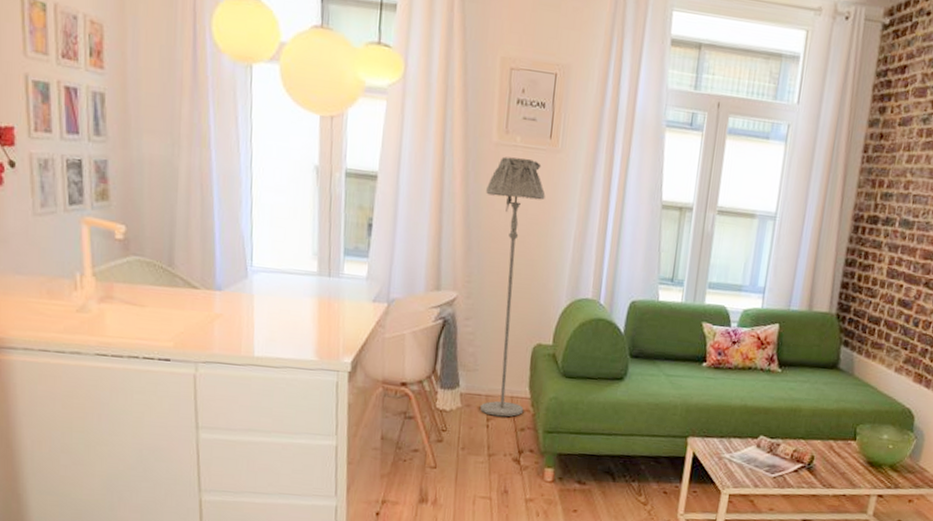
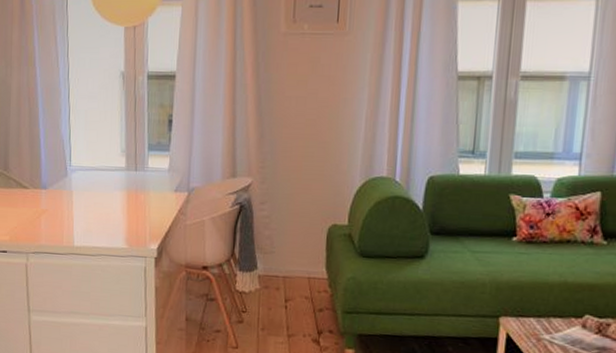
floor lamp: present [480,156,546,417] -> none [276,45,335,298]

